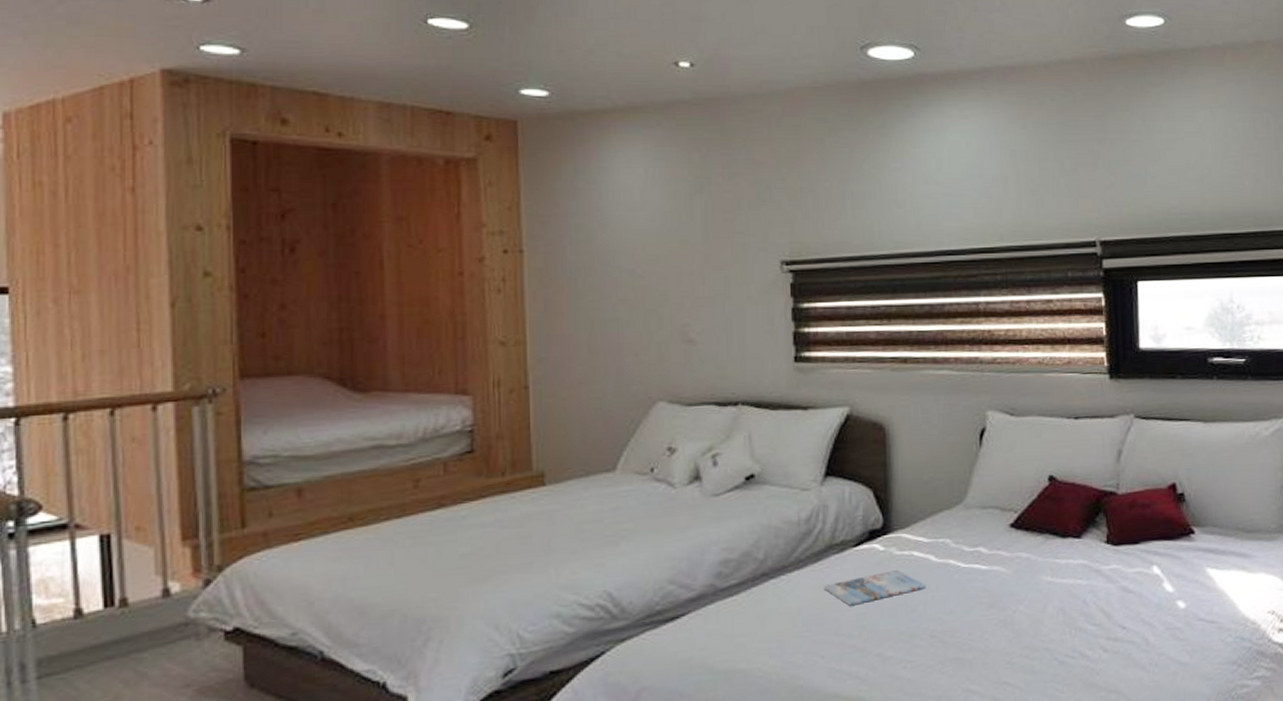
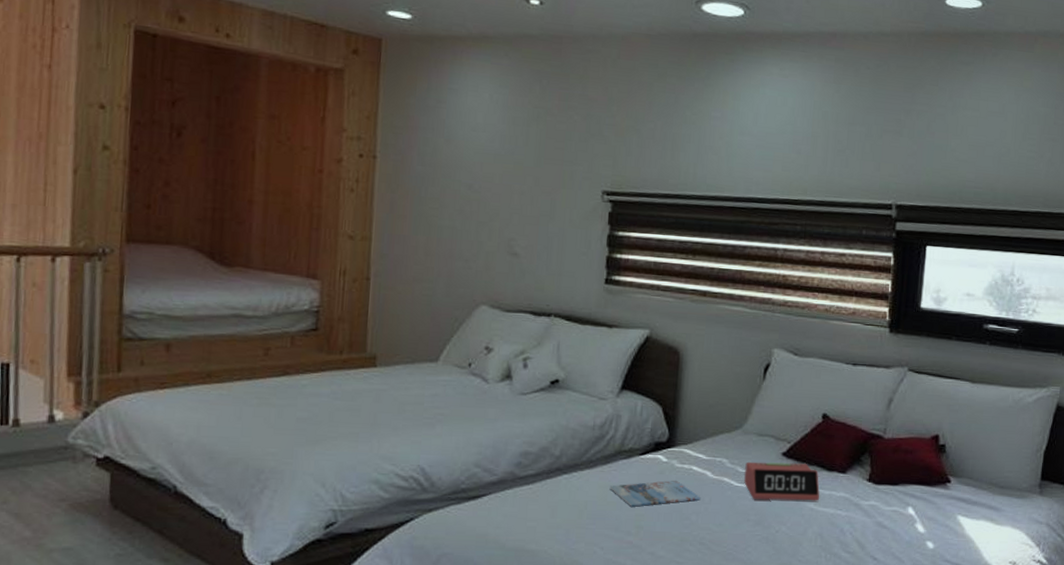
alarm clock: none [971,533,1057,579] -> present [744,461,820,501]

